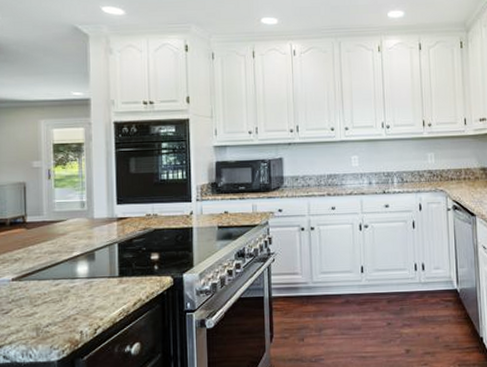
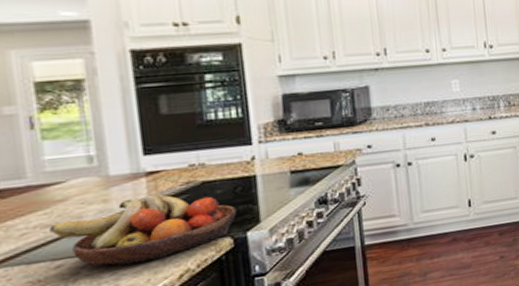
fruit bowl: none [54,235,177,290] -> present [49,194,237,266]

